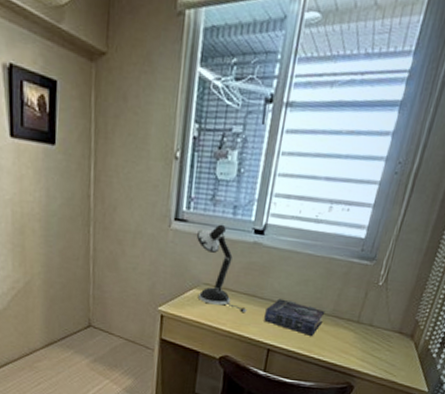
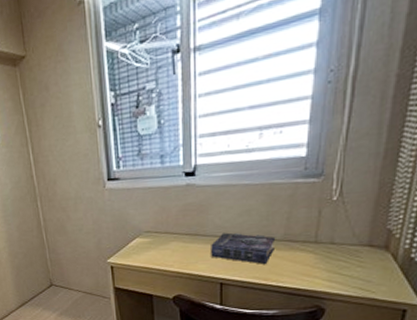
desk lamp: present [196,224,247,312] -> none [129,174,192,252]

